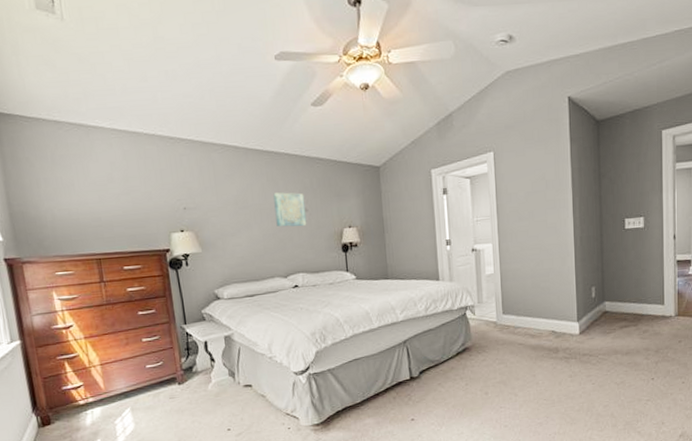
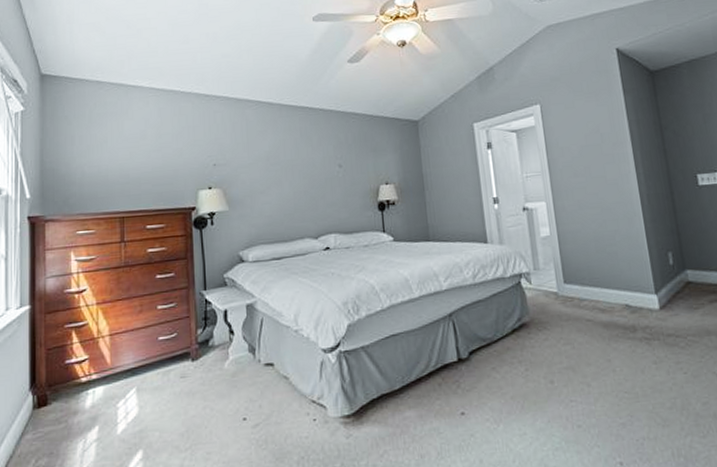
wall art: present [273,192,307,227] -> none [306,148,341,184]

